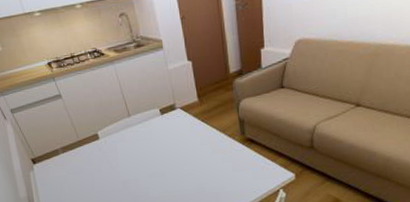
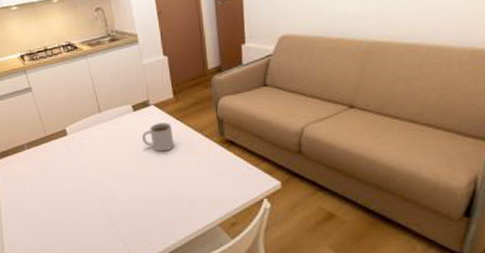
mug: none [170,124,200,152] -> present [142,122,174,152]

